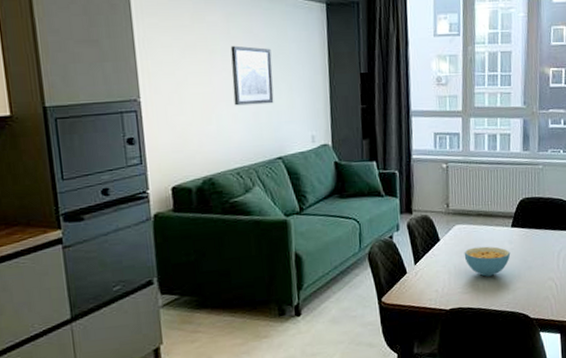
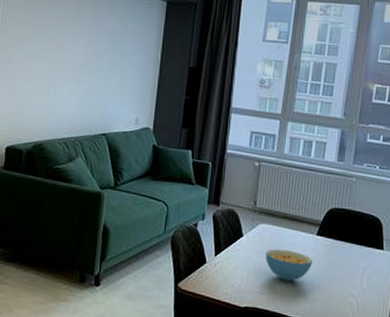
wall art: present [230,45,274,106] -> none [72,29,112,85]

